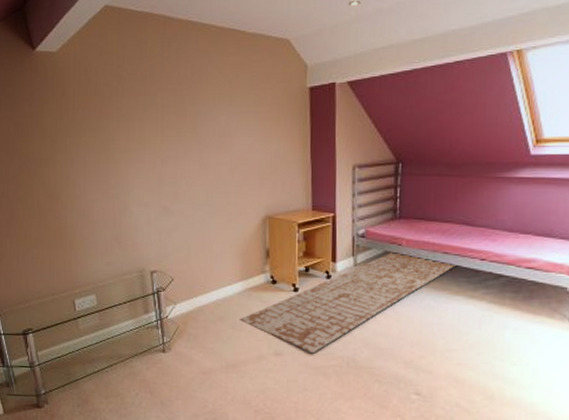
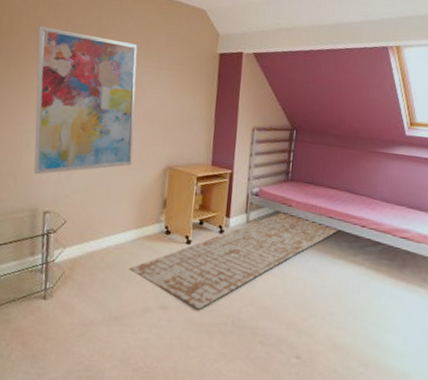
wall art: none [117,83,230,237] -> present [33,26,138,175]

